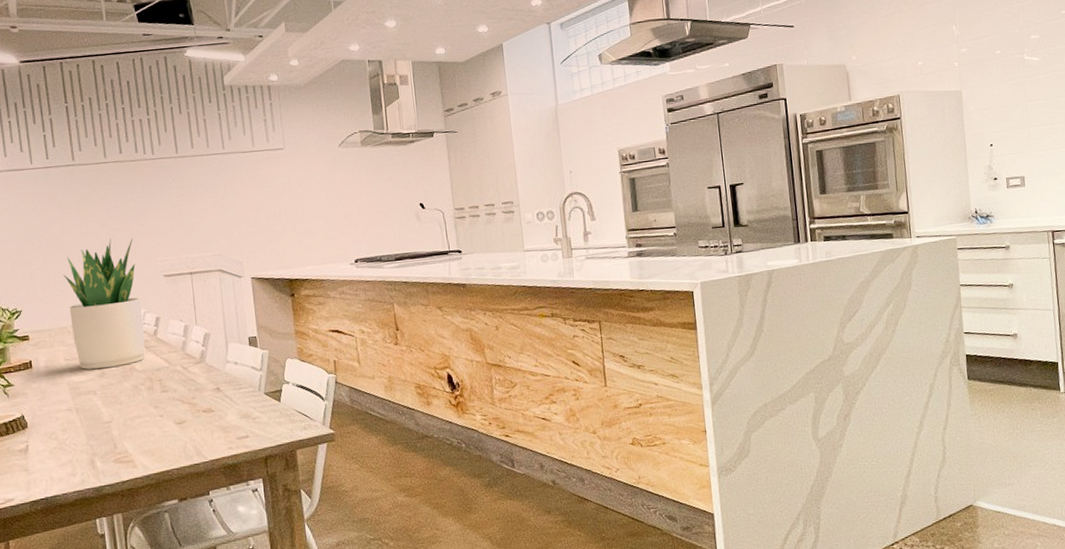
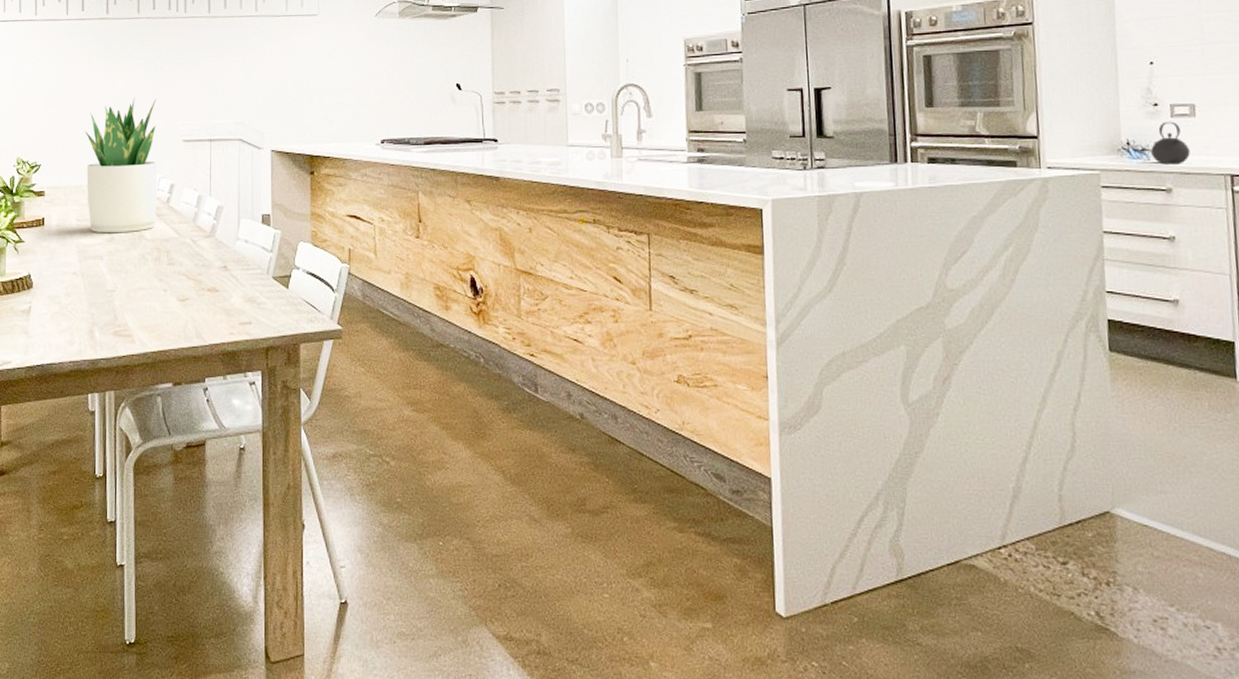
kettle: none [993,191,1022,227] -> present [1151,121,1190,165]

